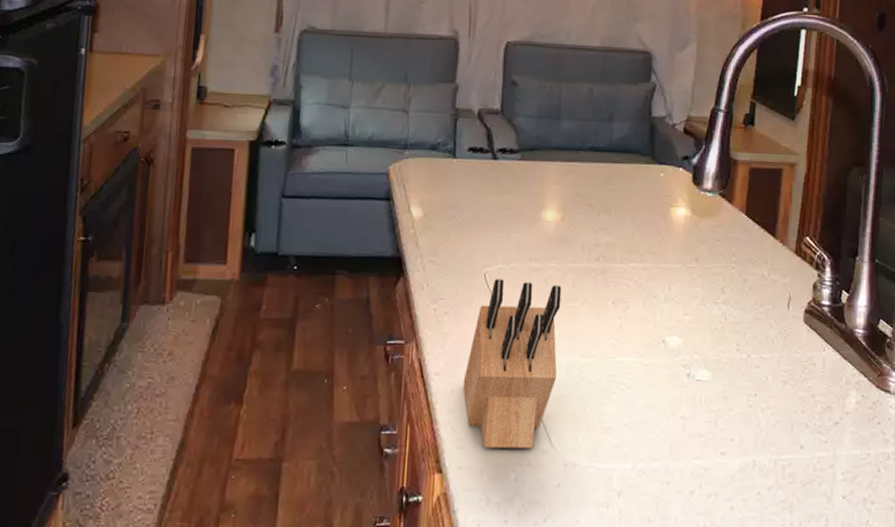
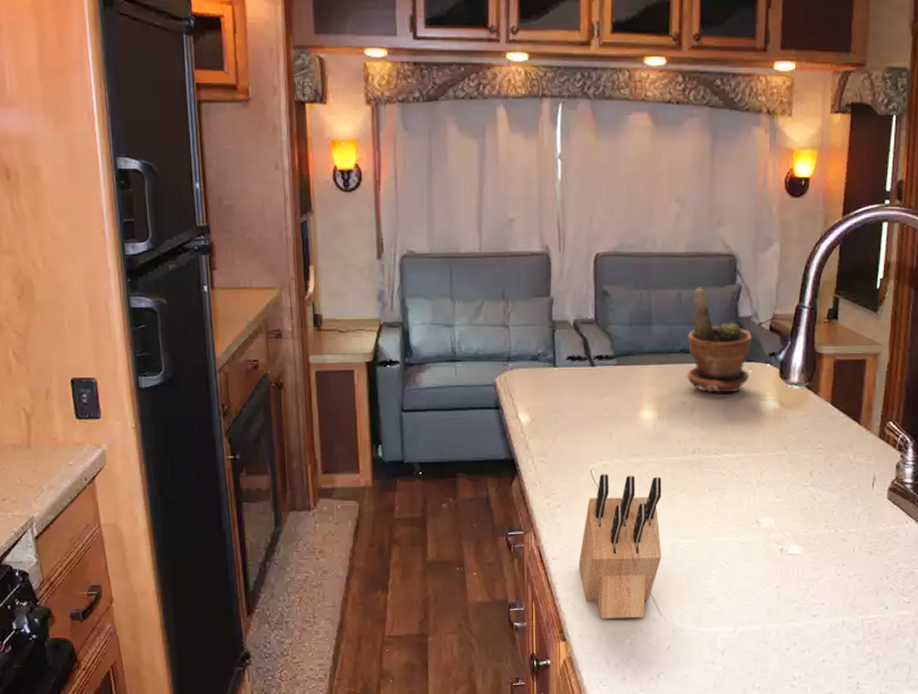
potted plant: none [595,83,665,197] -> present [687,287,752,393]

